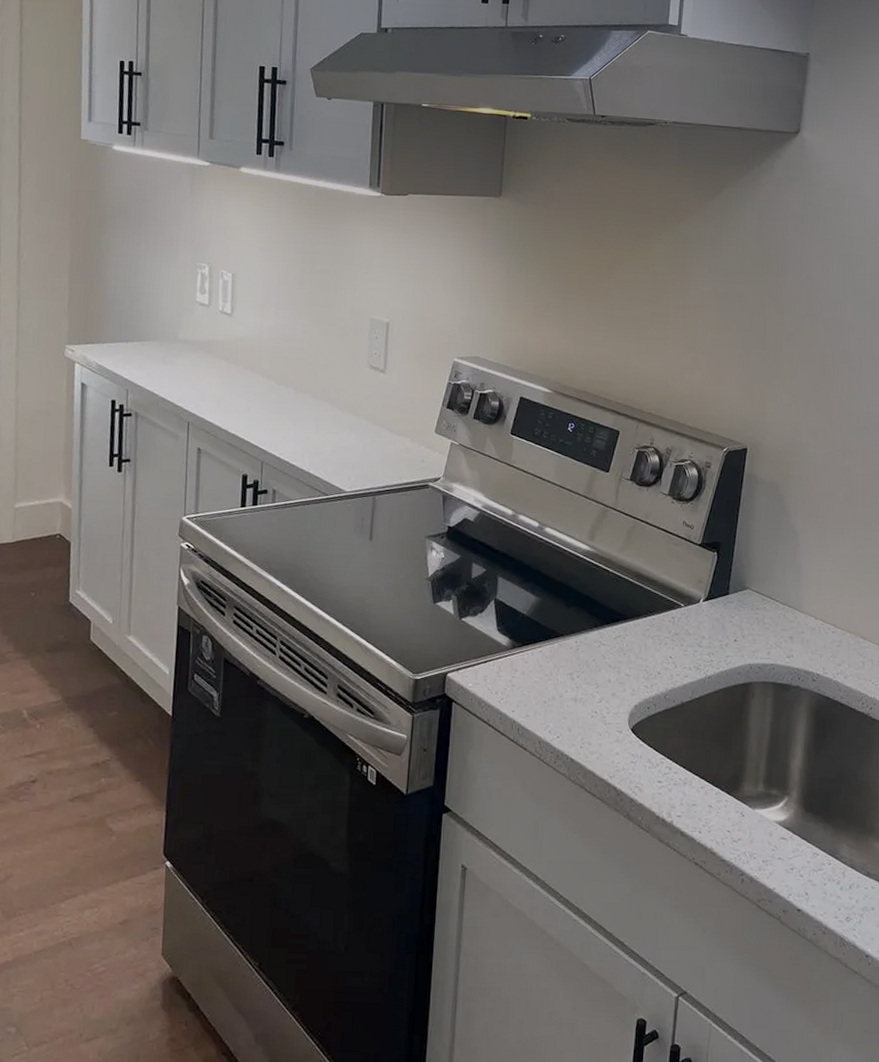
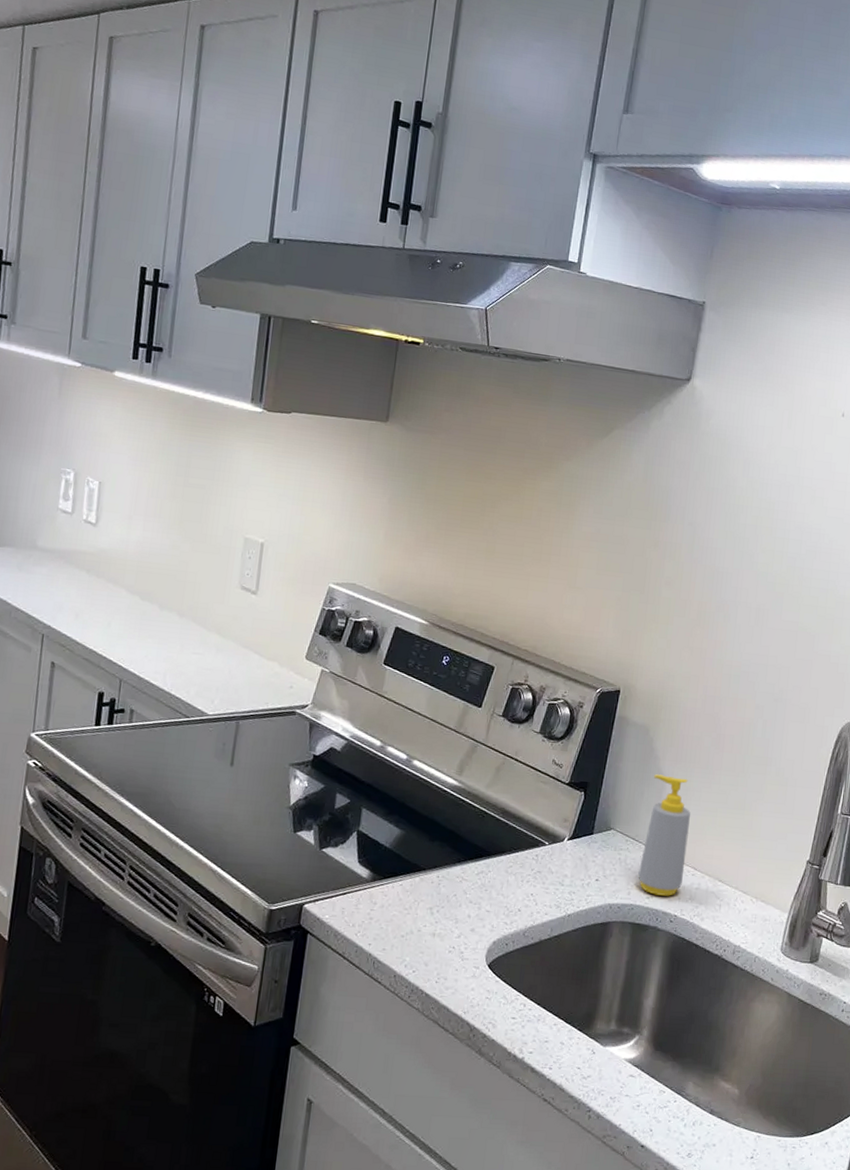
soap bottle: none [777,531,827,655] -> present [638,774,690,896]

